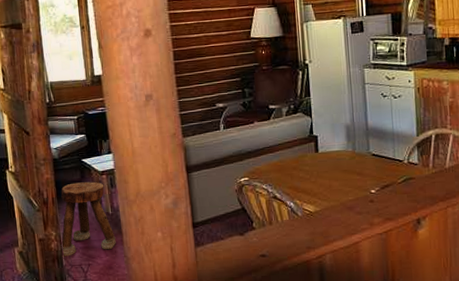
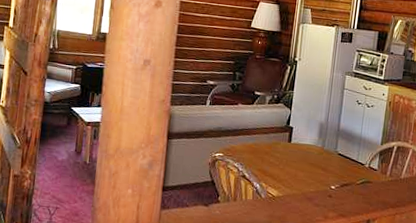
stool: present [61,181,116,257] -> none [32,128,88,198]

